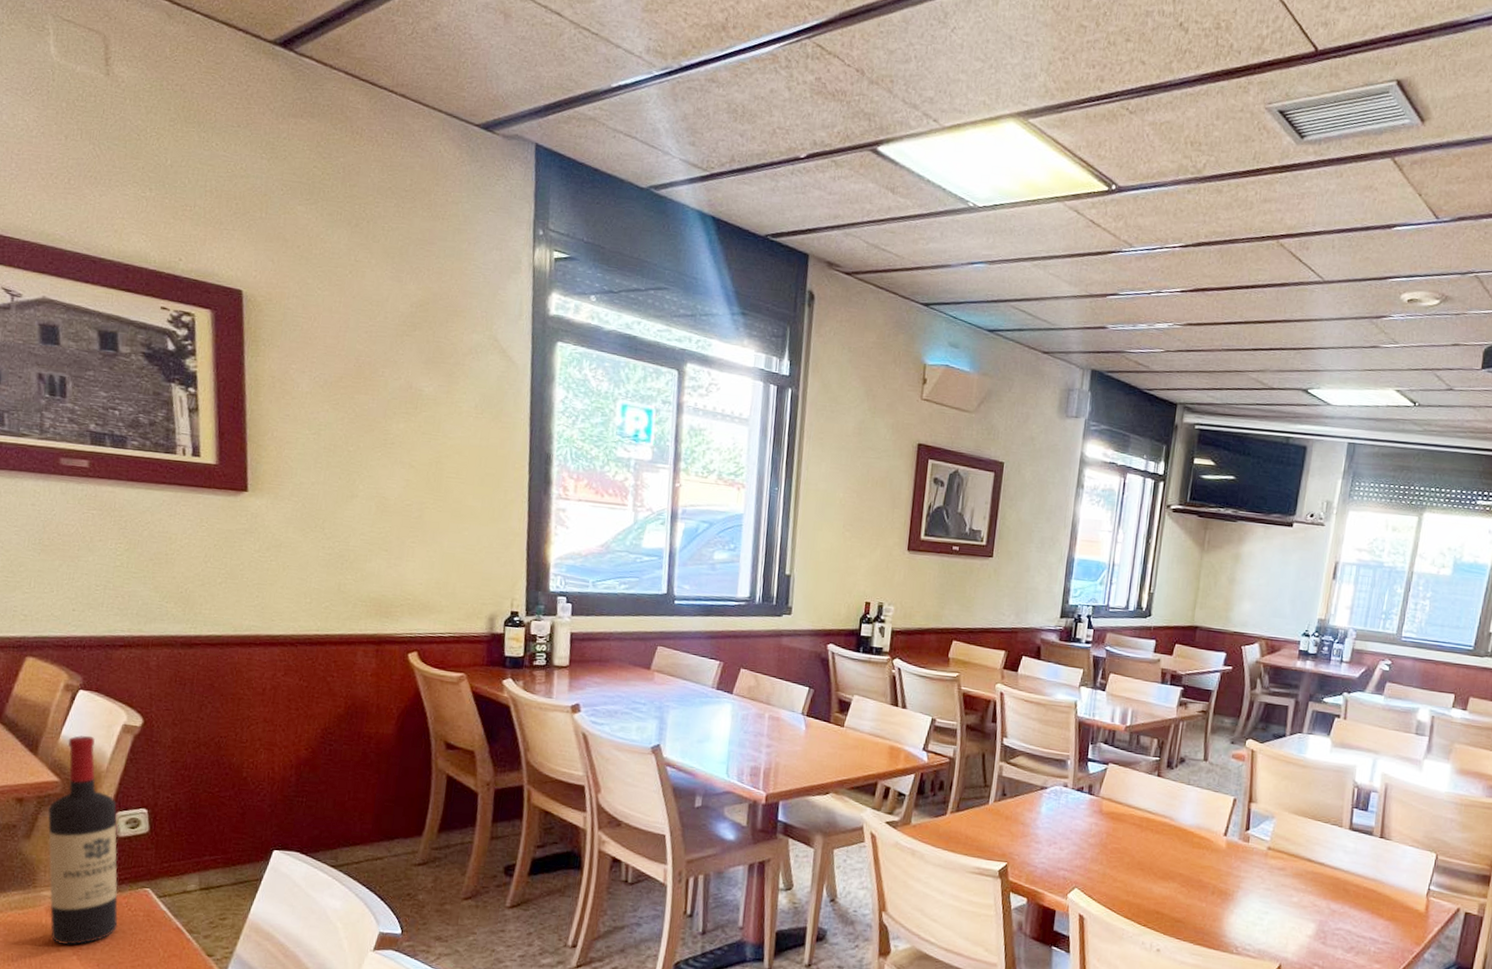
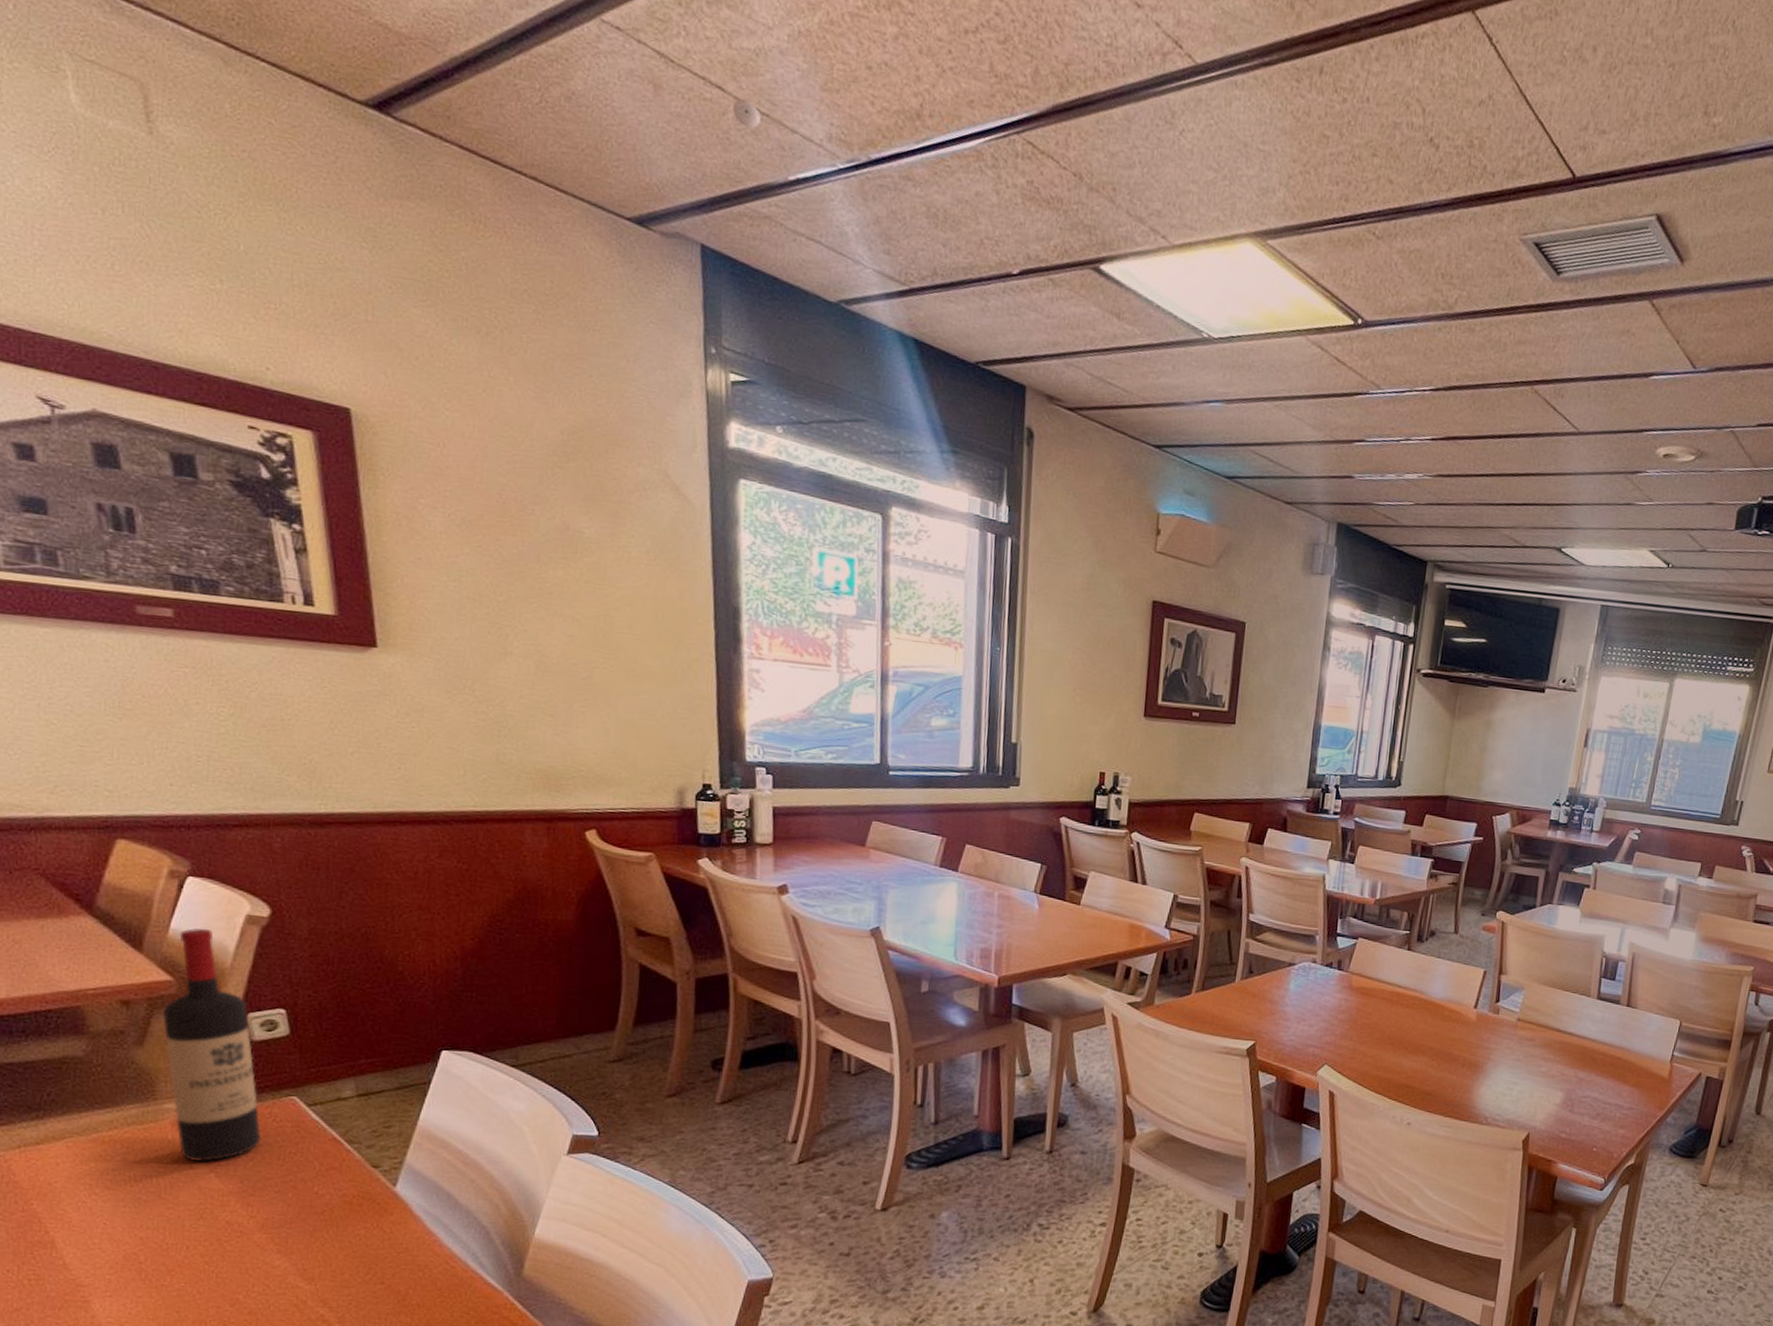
smoke detector: none [568,22,591,46] -> present [733,99,760,129]

